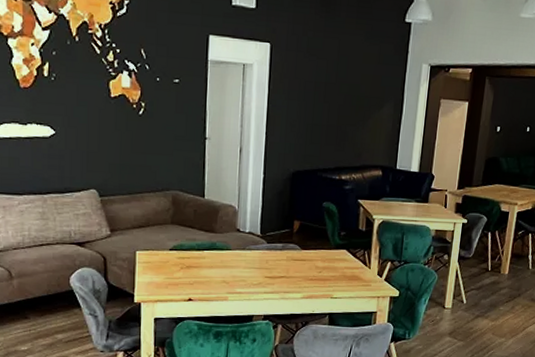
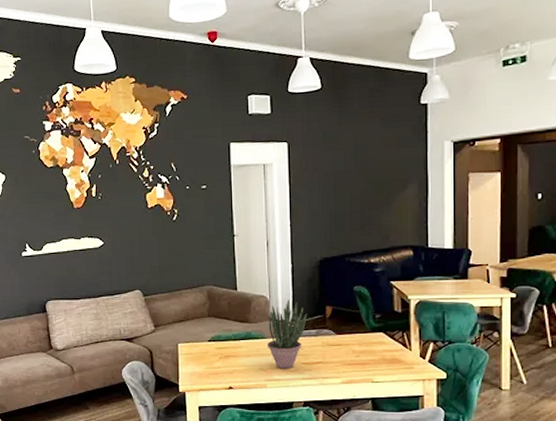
potted plant: none [231,210,275,282] -> present [266,299,307,369]

